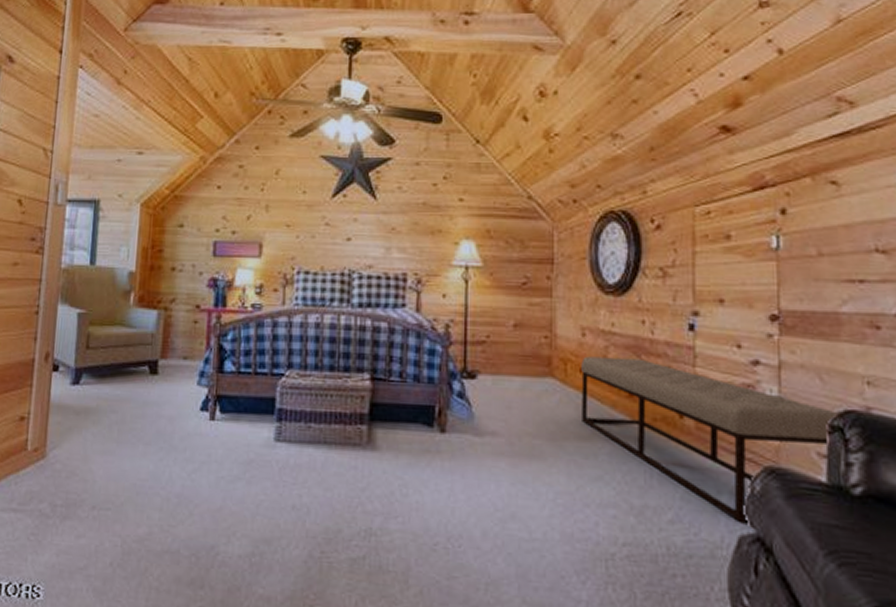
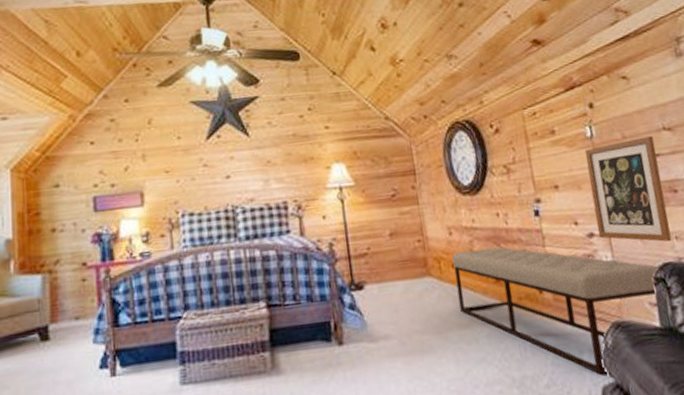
wall art: none [765,257,862,385] -> present [584,136,672,242]

